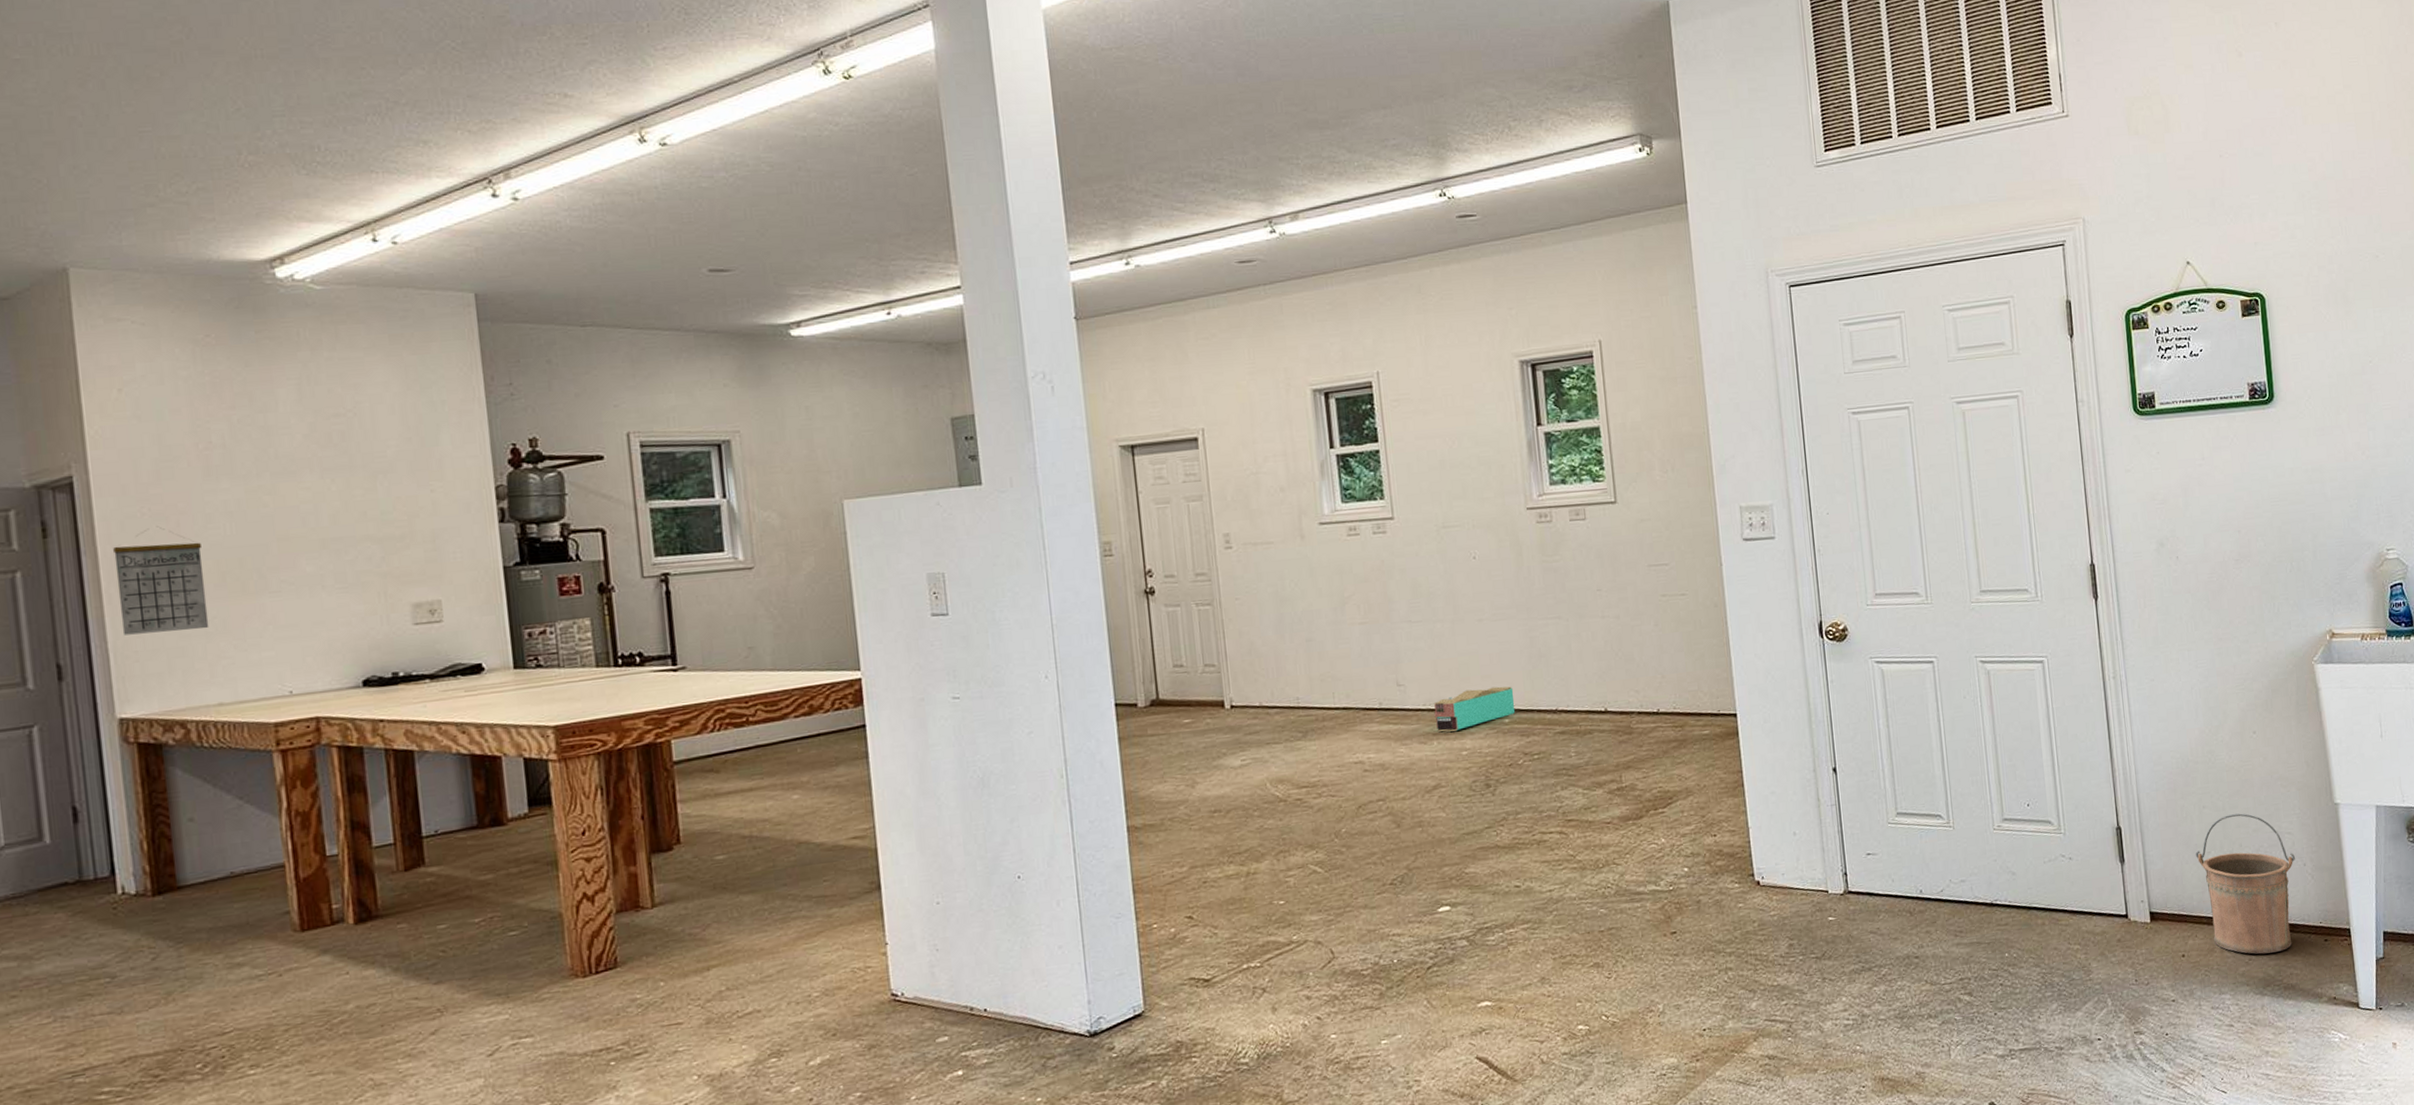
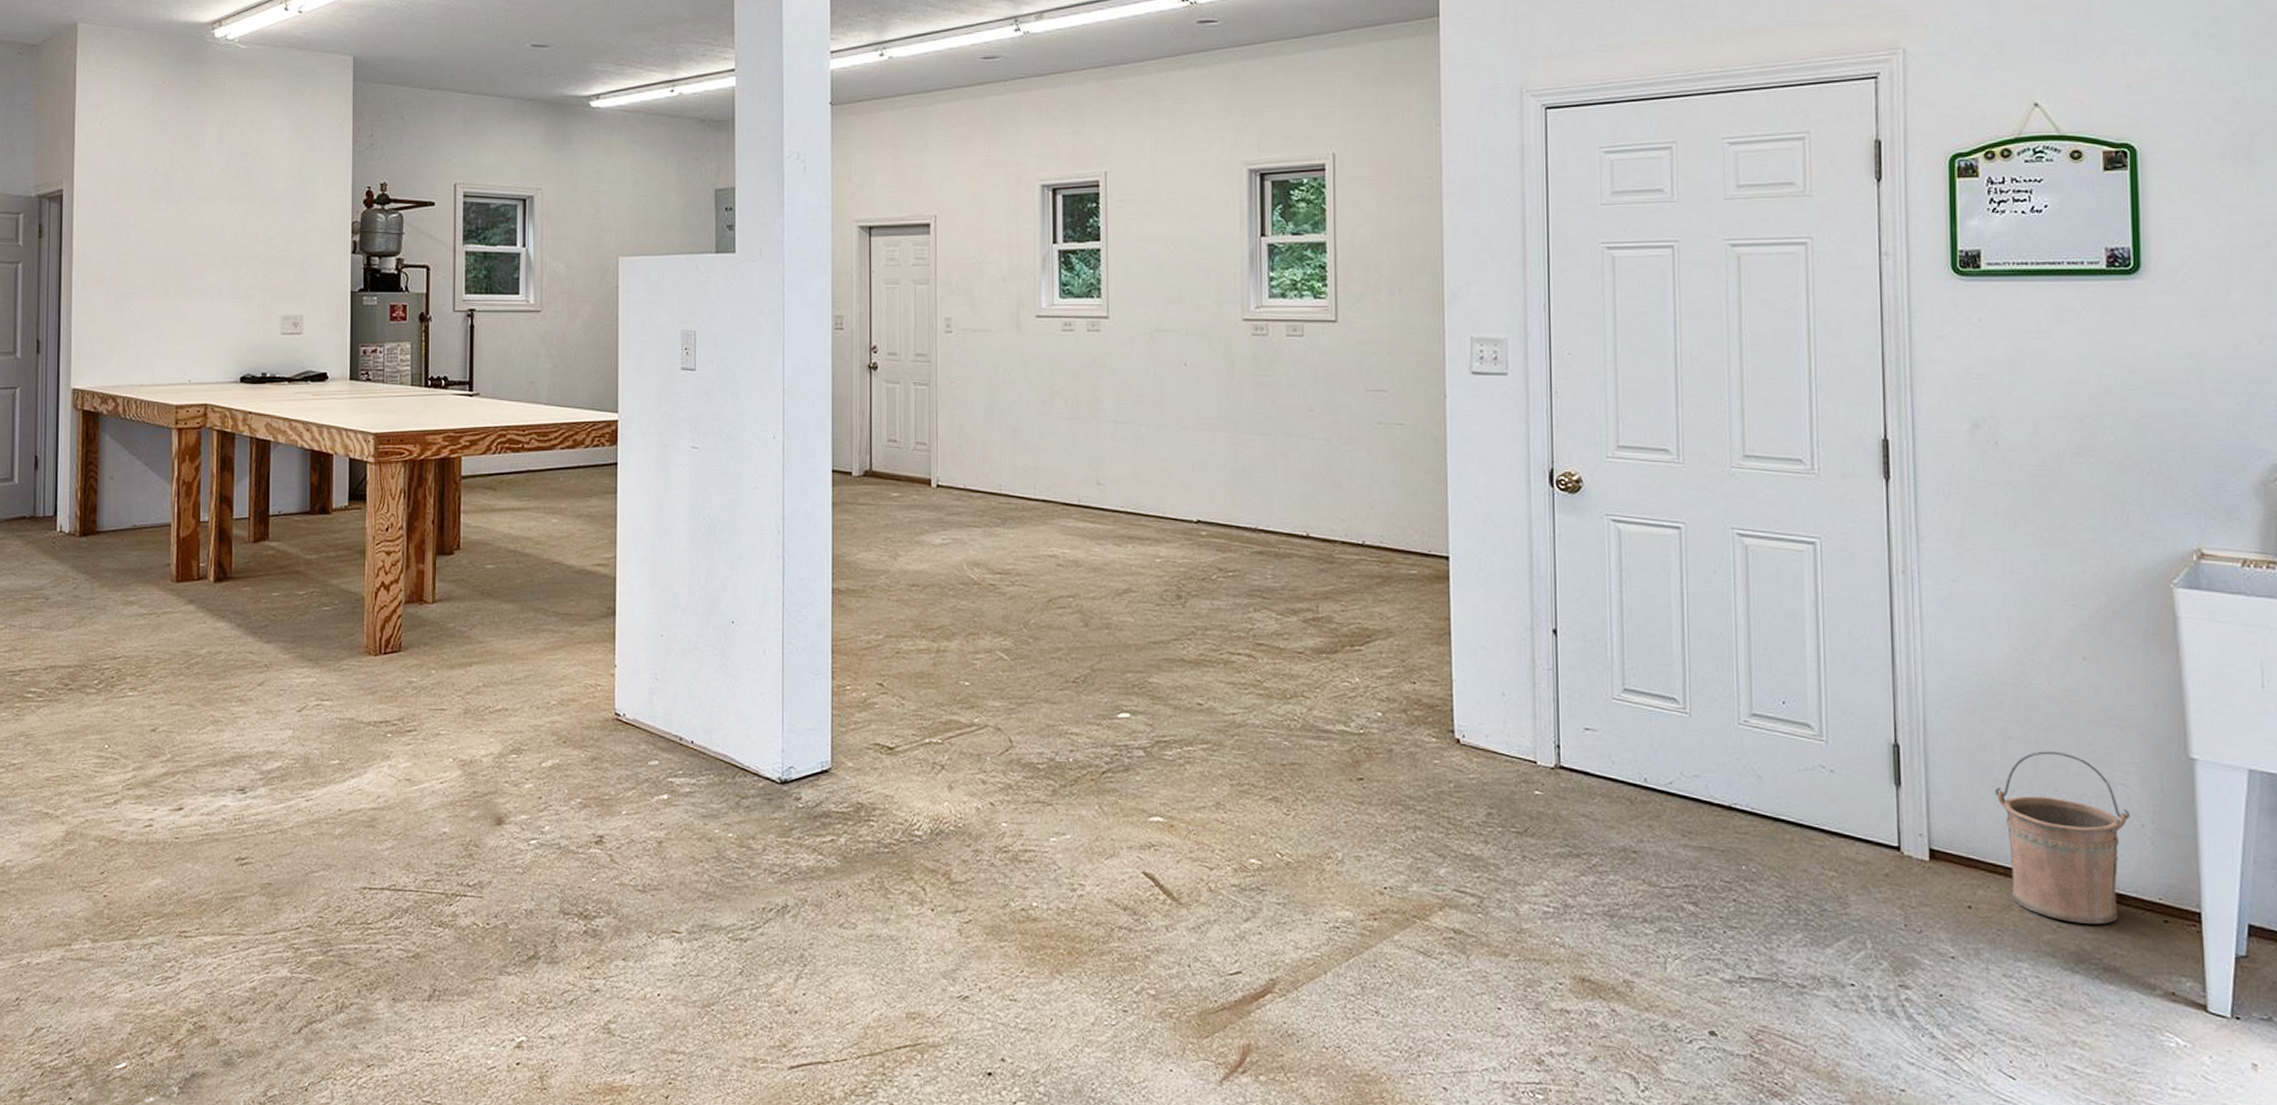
calendar: present [113,526,209,635] -> none [82,235,141,322]
architectural model: present [1433,686,1515,732] -> none [1131,497,1214,538]

